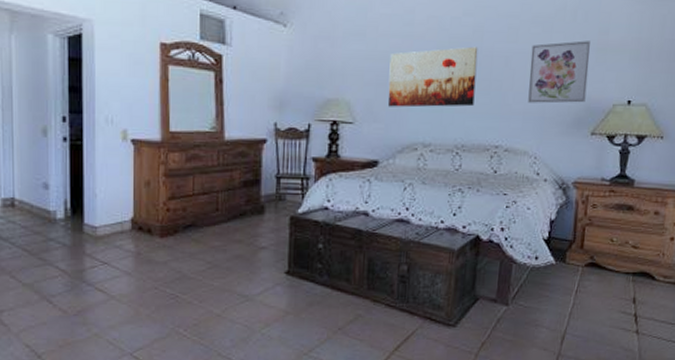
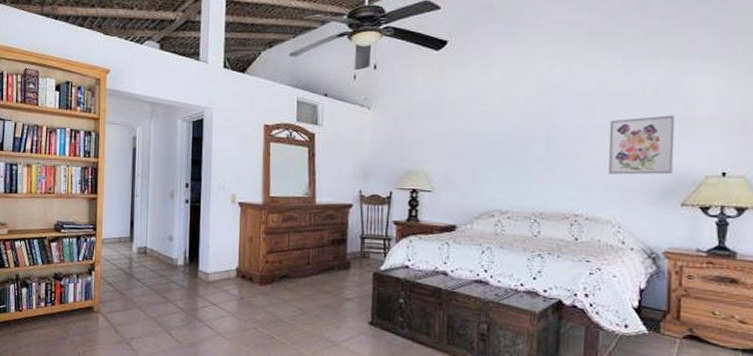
wall art: present [387,46,478,108] -> none [464,123,554,178]

